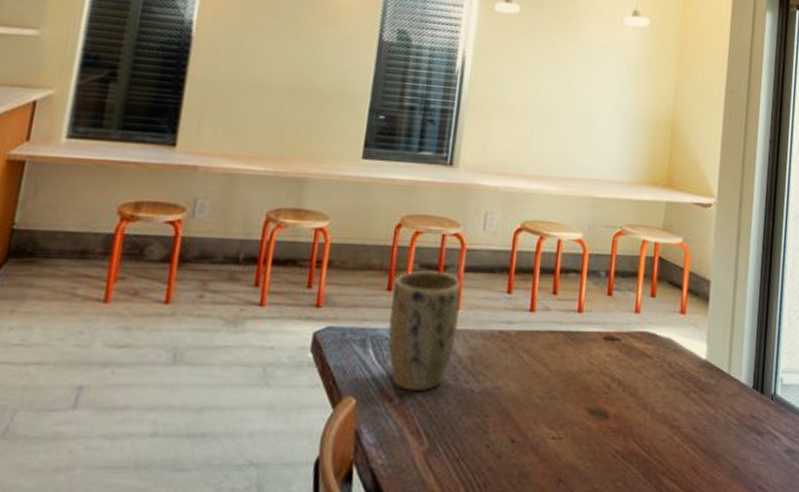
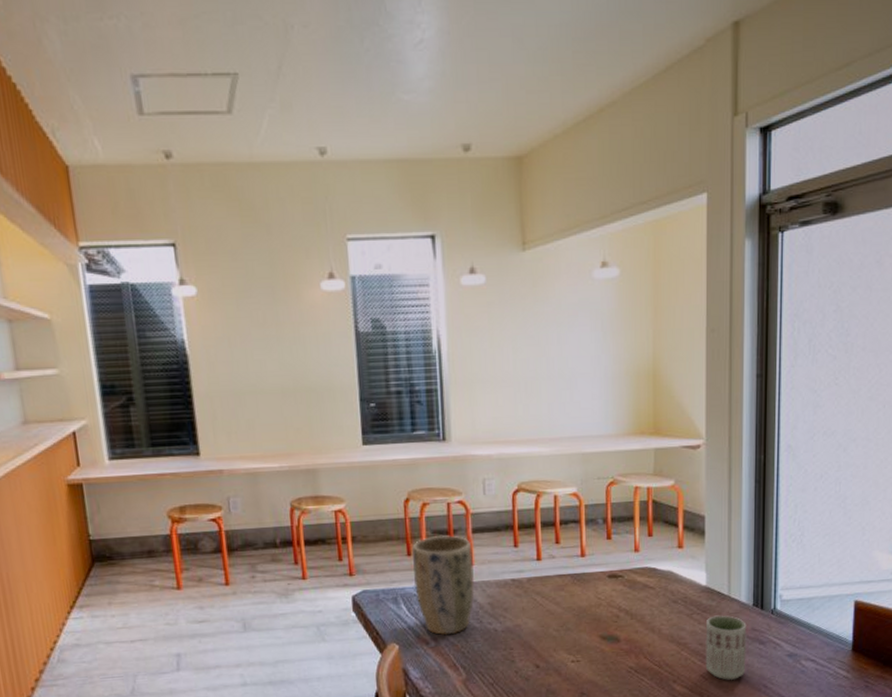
cup: none [698,396,745,476] -> present [705,615,747,680]

